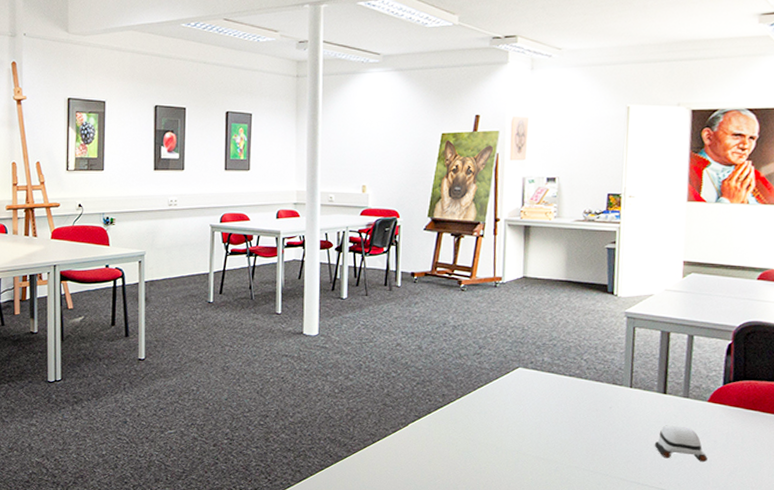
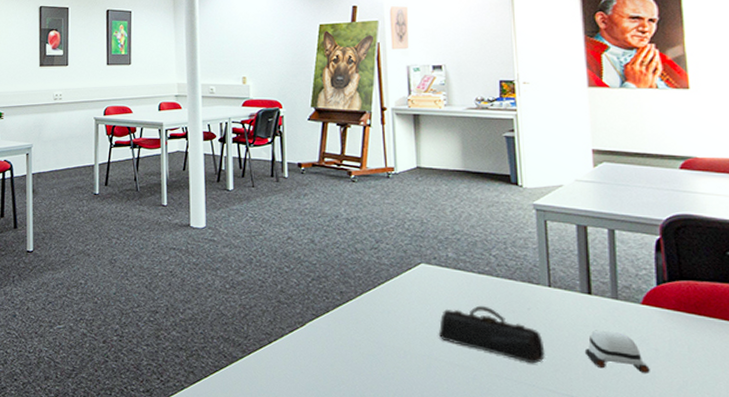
pencil case: none [528,405,621,456] -> present [438,305,546,364]

